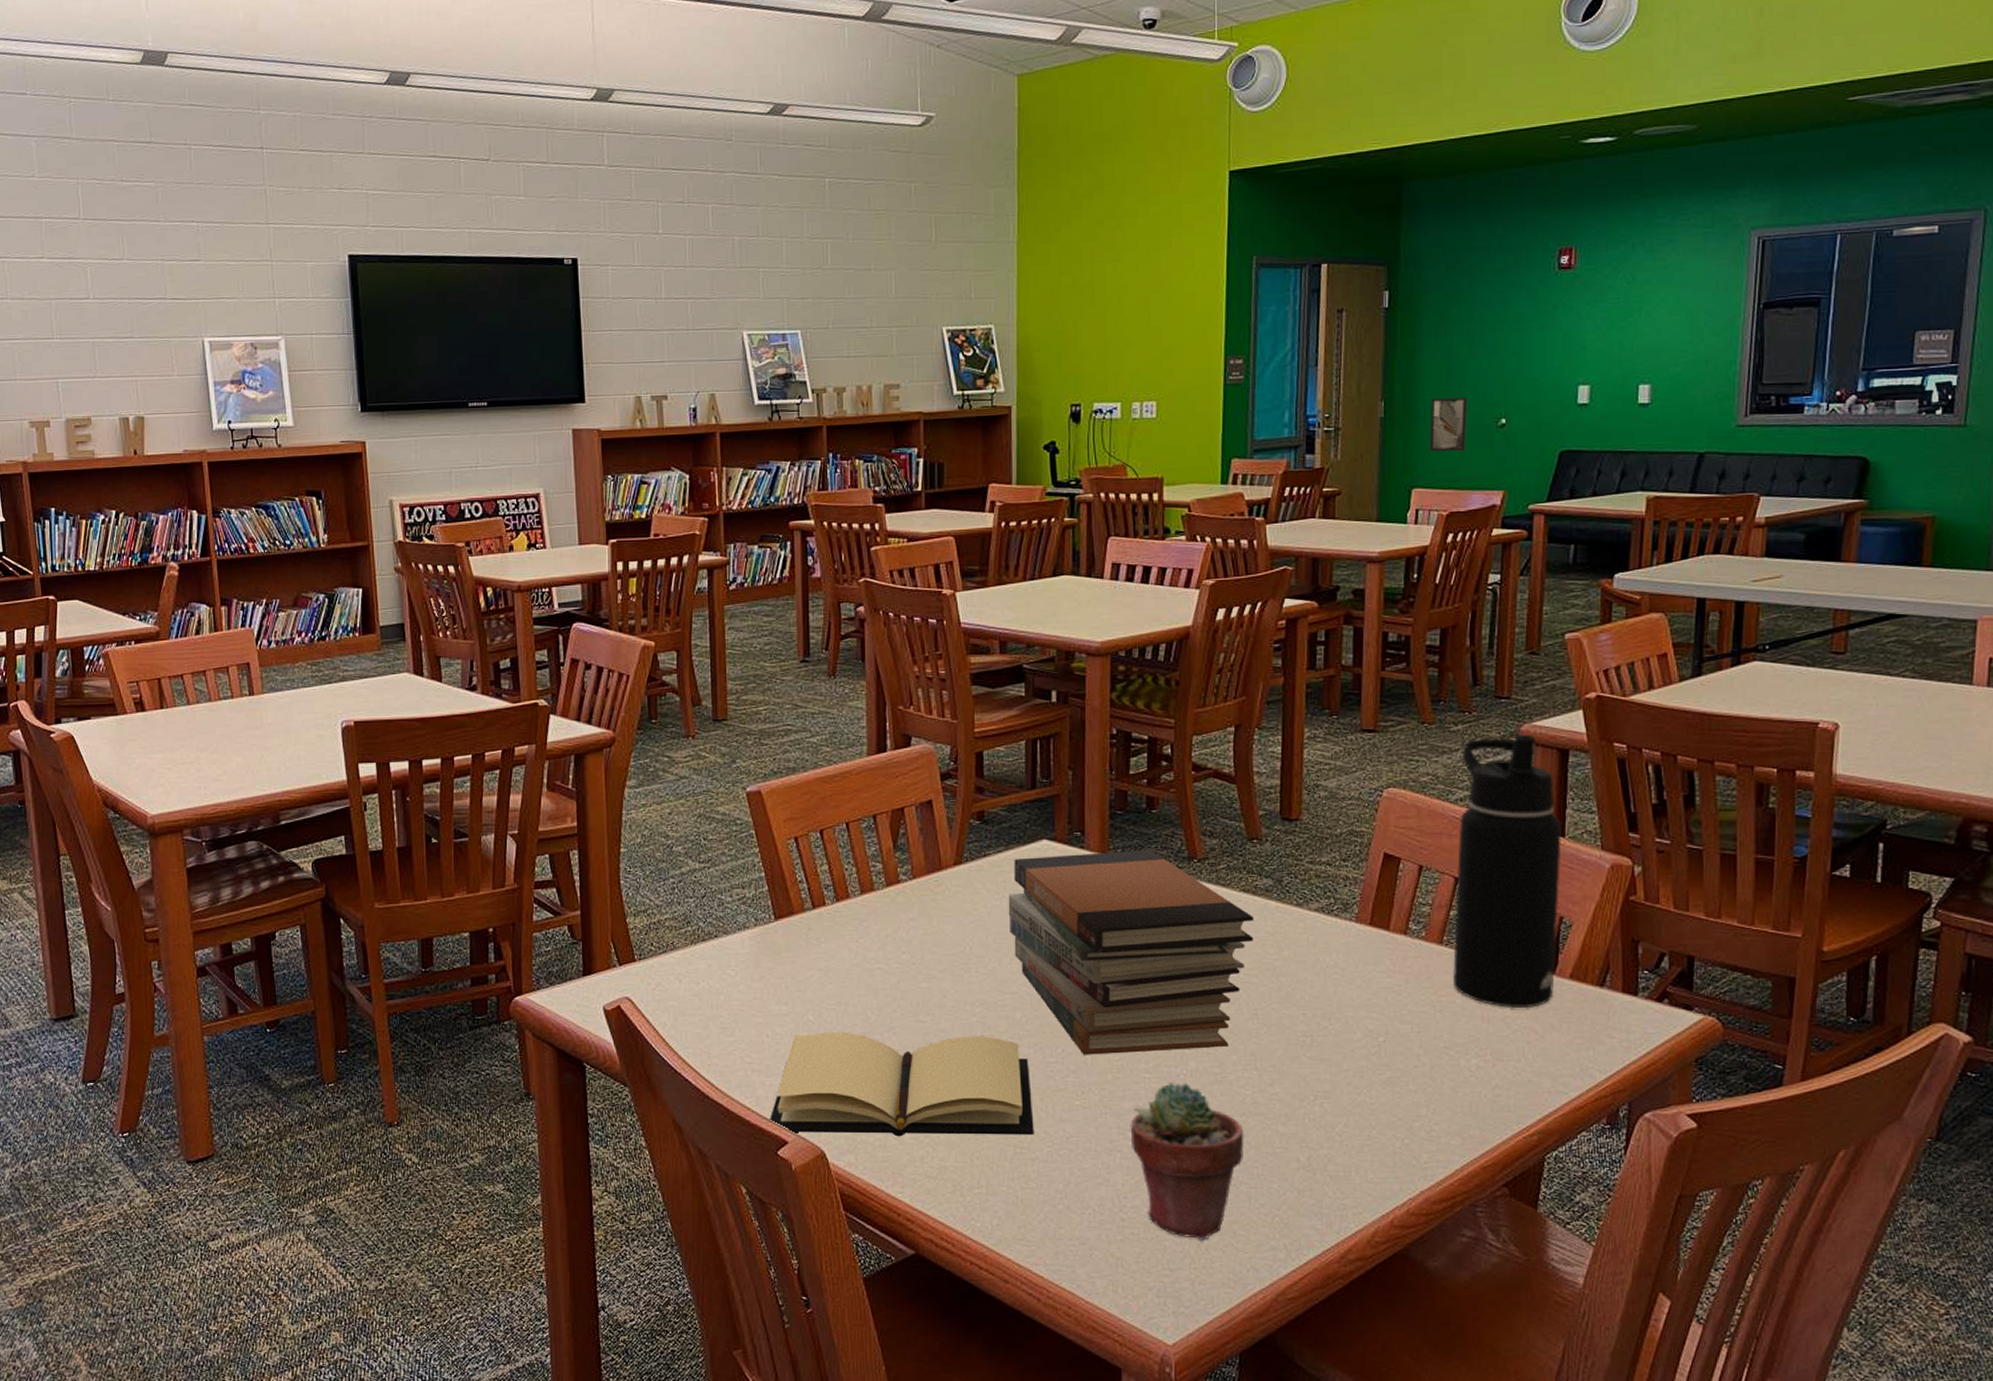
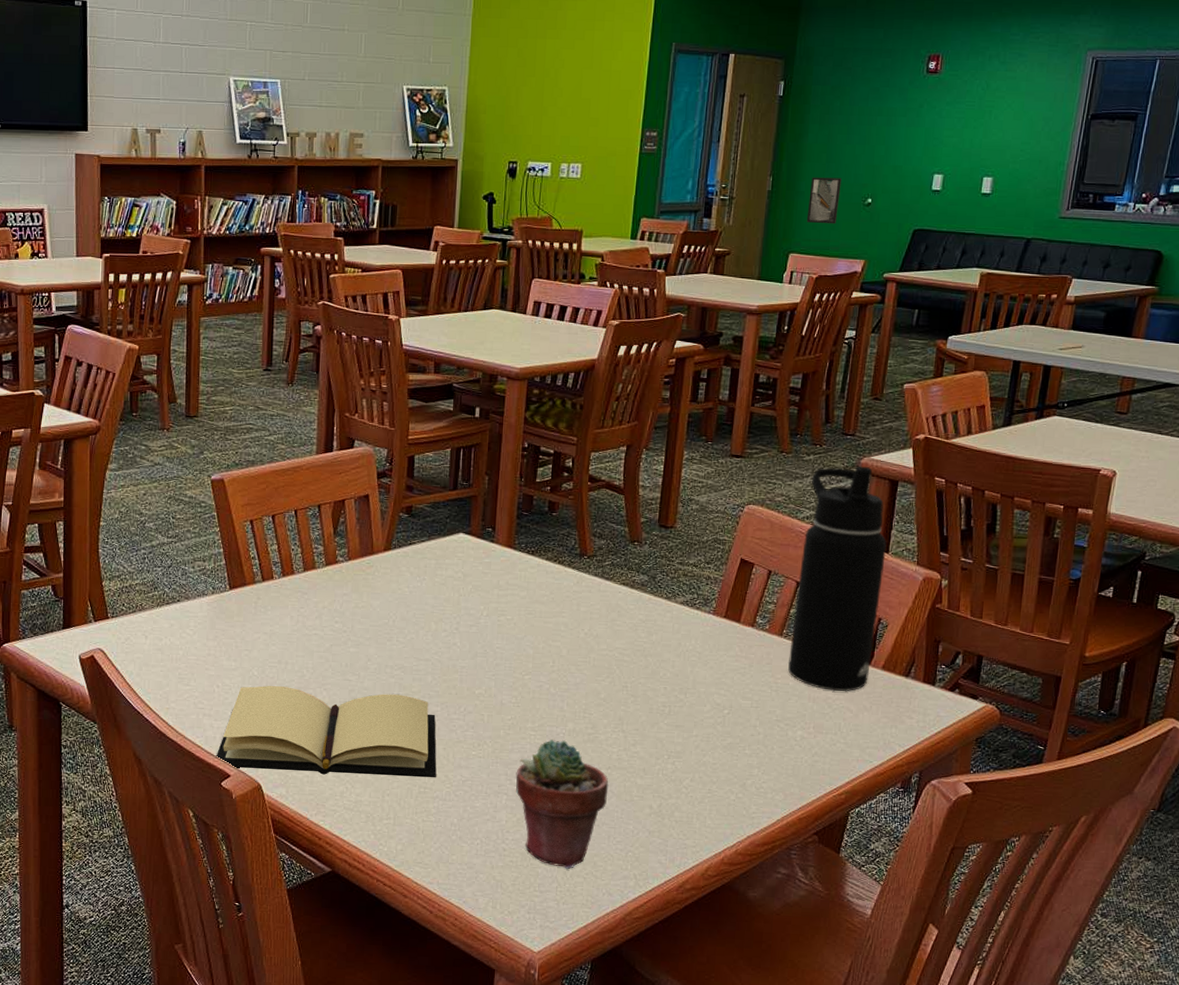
book stack: present [1008,849,1255,1055] -> none [427,545,631,715]

